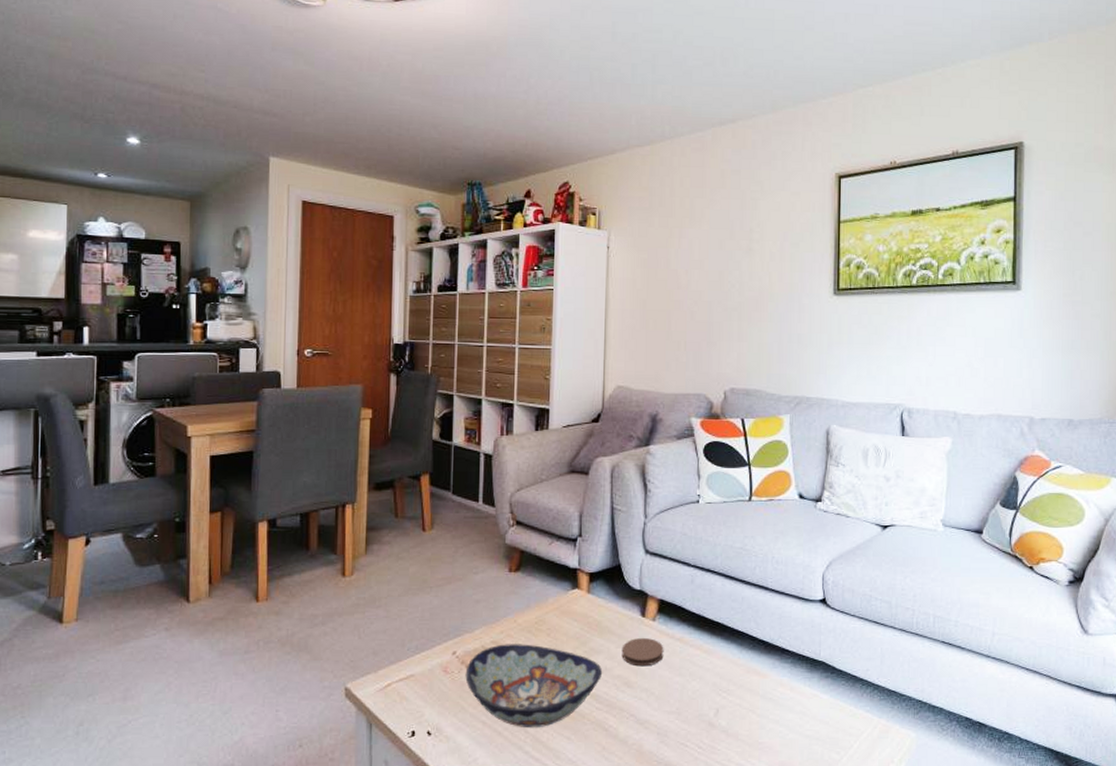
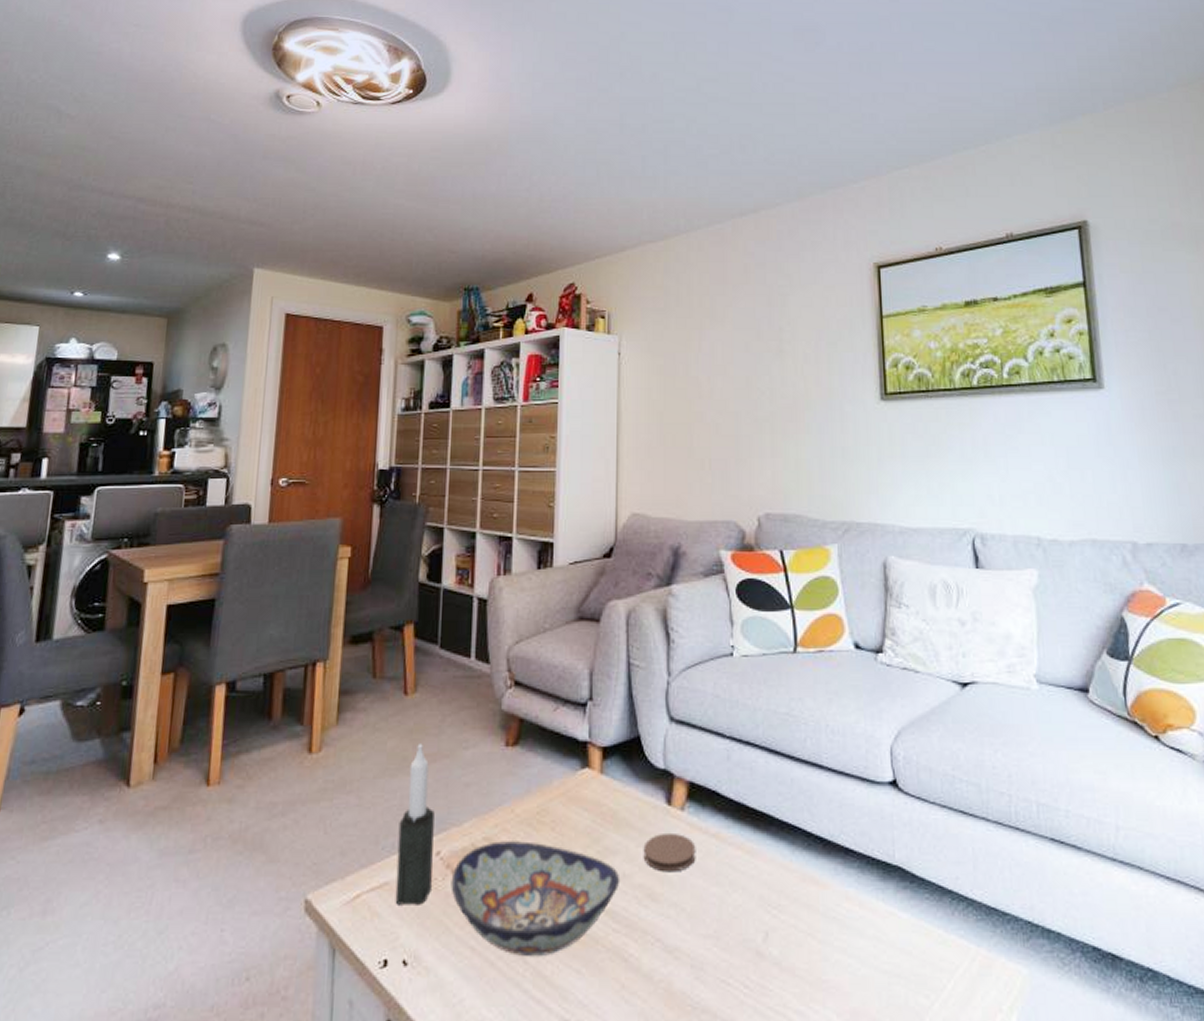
candle: none [420,569,451,691] -> present [395,743,435,905]

